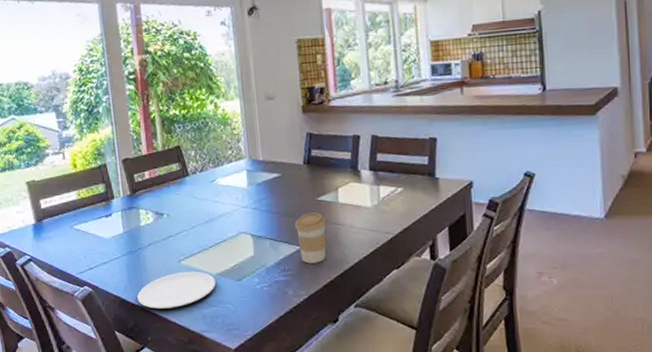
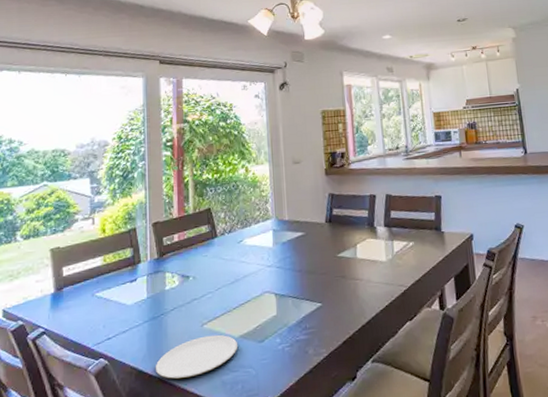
coffee cup: present [294,212,327,264] -> none [316,269,346,320]

